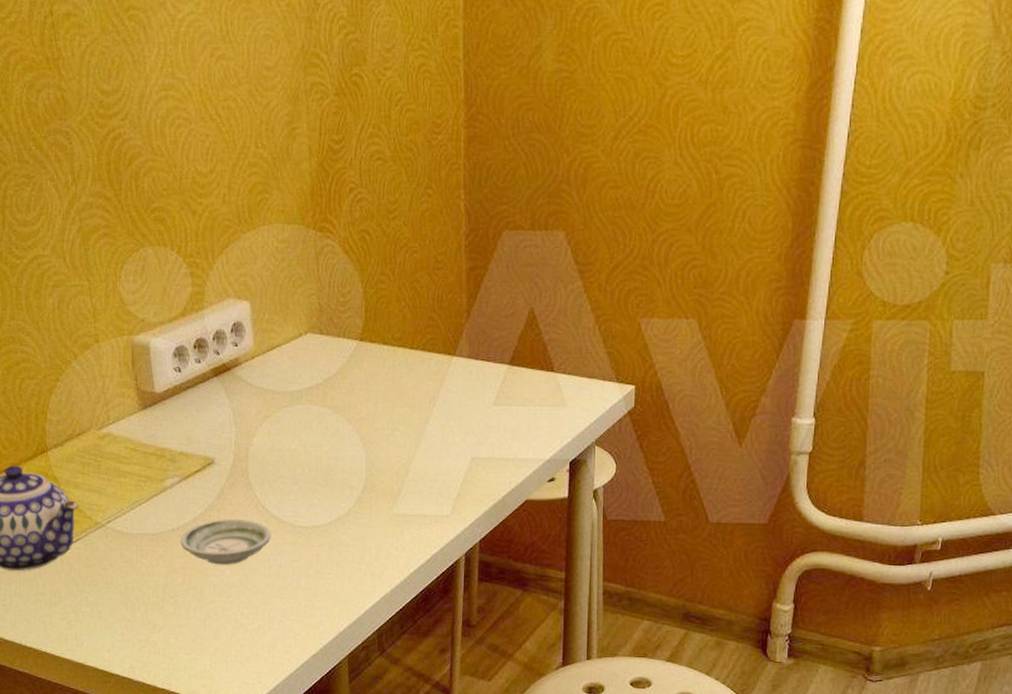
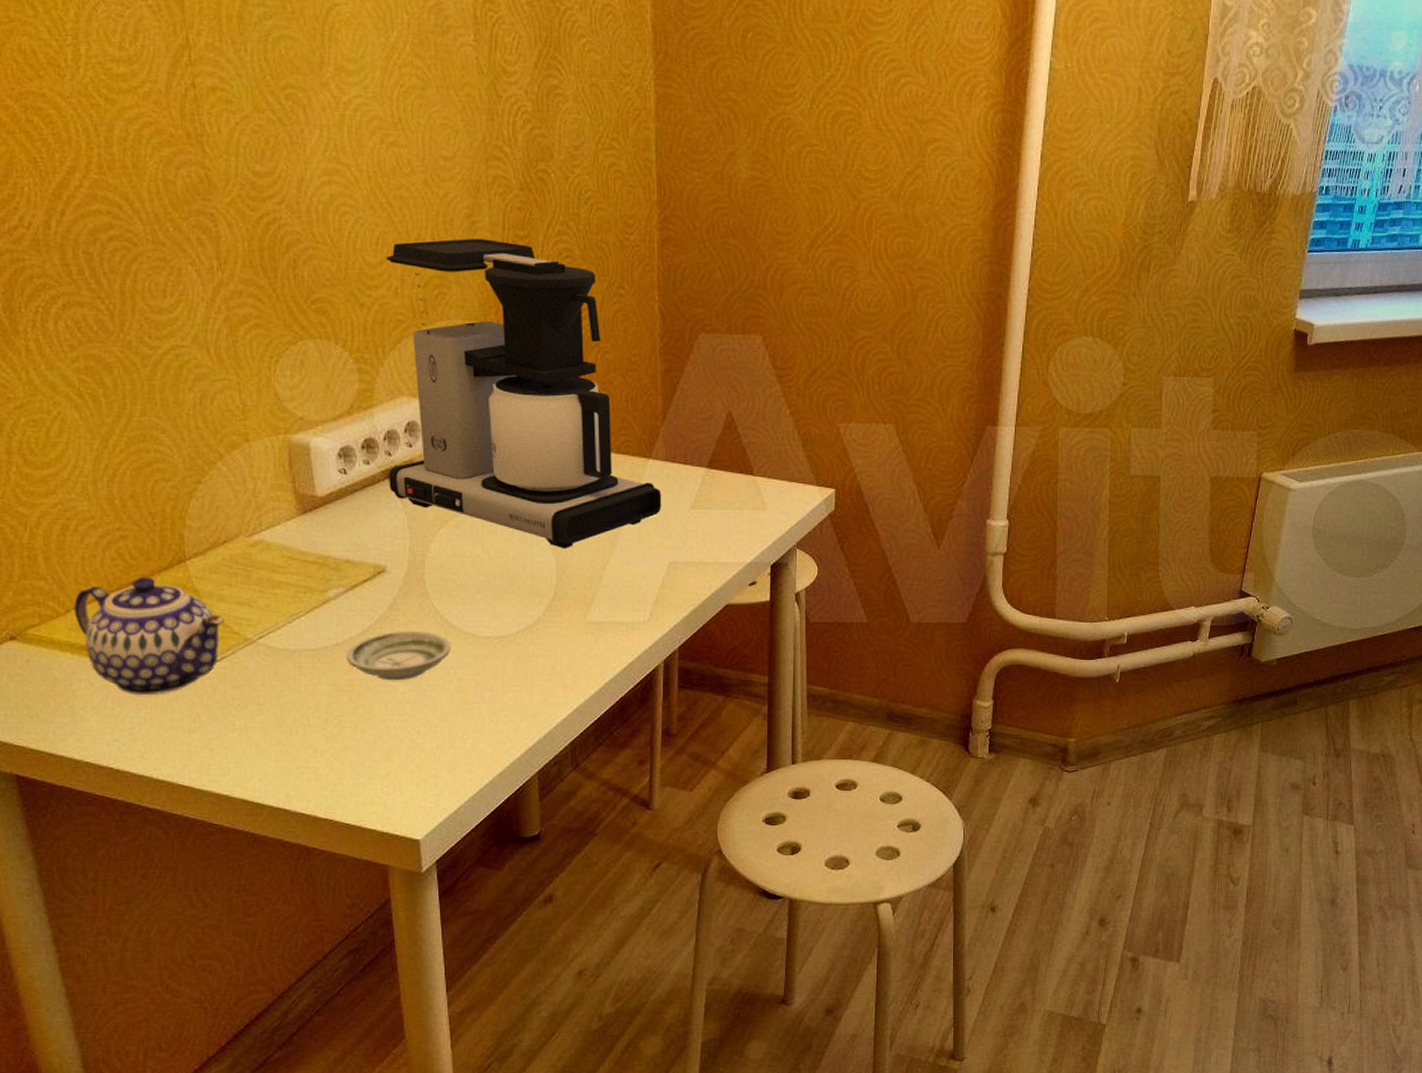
coffee maker: none [216,144,465,443] -> present [387,238,662,548]

